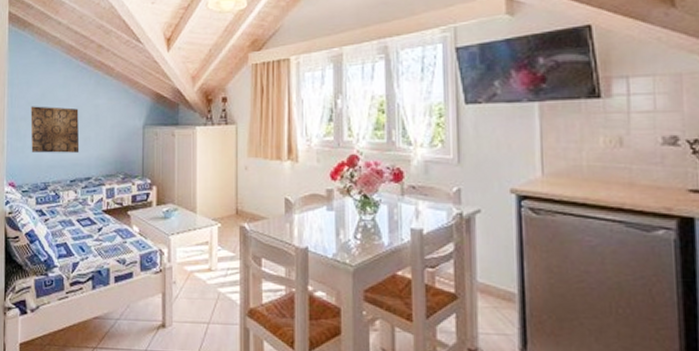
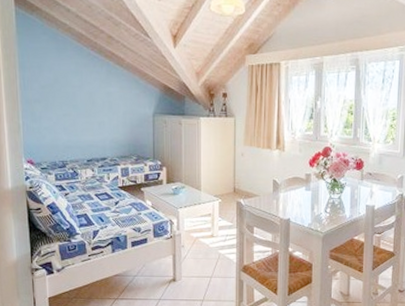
wall art: present [30,106,80,153] -> none [44,90,95,135]

